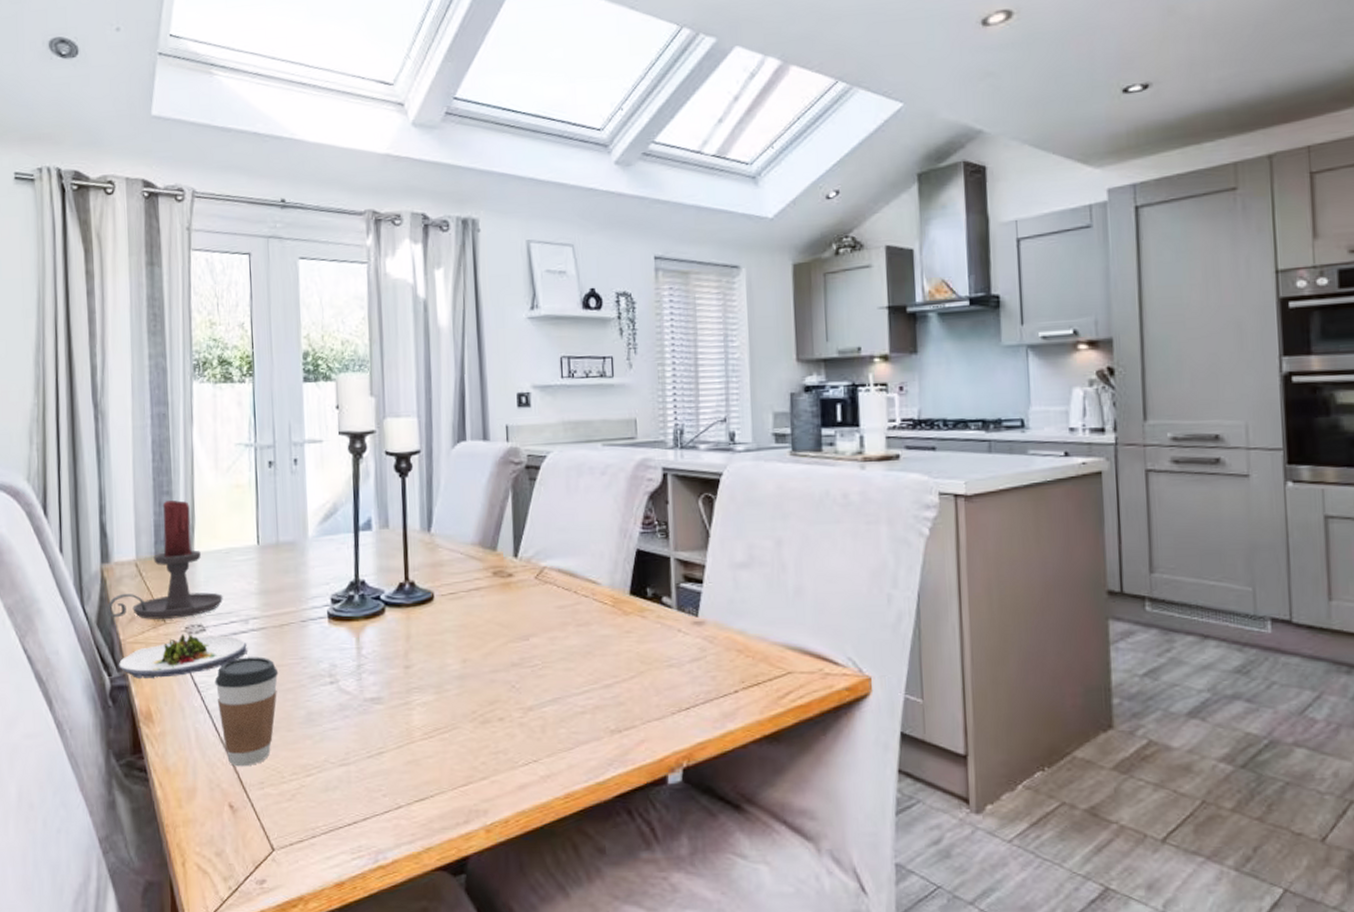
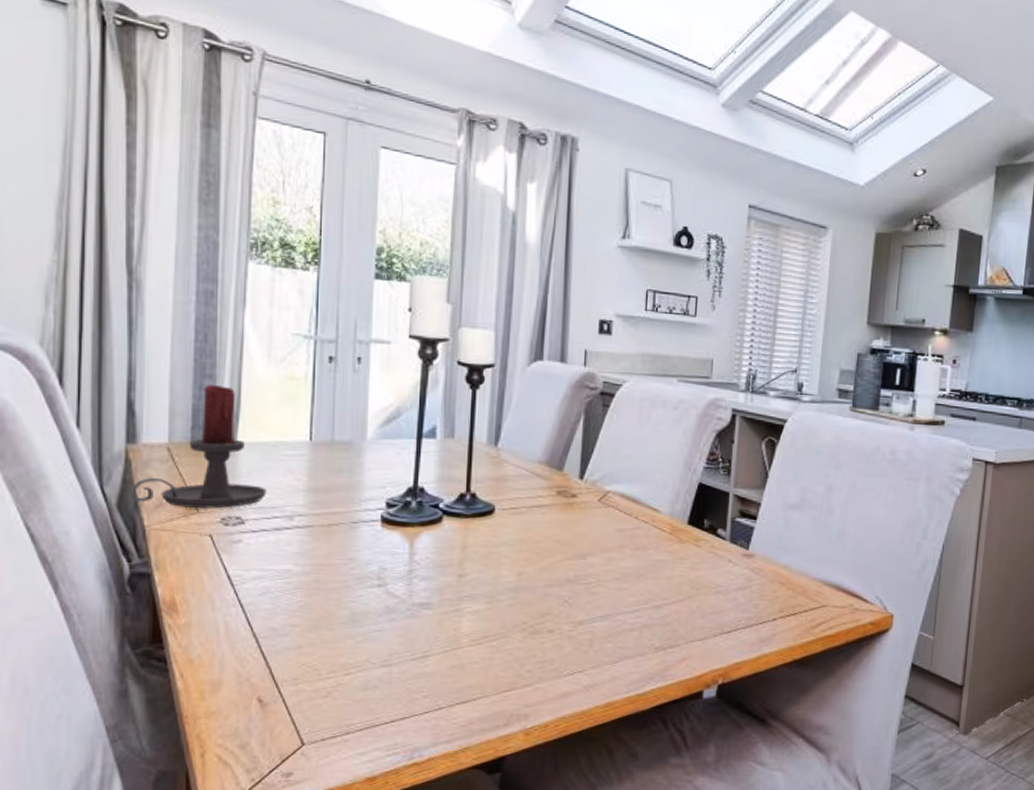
salad plate: present [118,634,248,680] -> none [140,525,291,569]
coffee cup: present [214,657,279,767] -> none [251,553,323,663]

